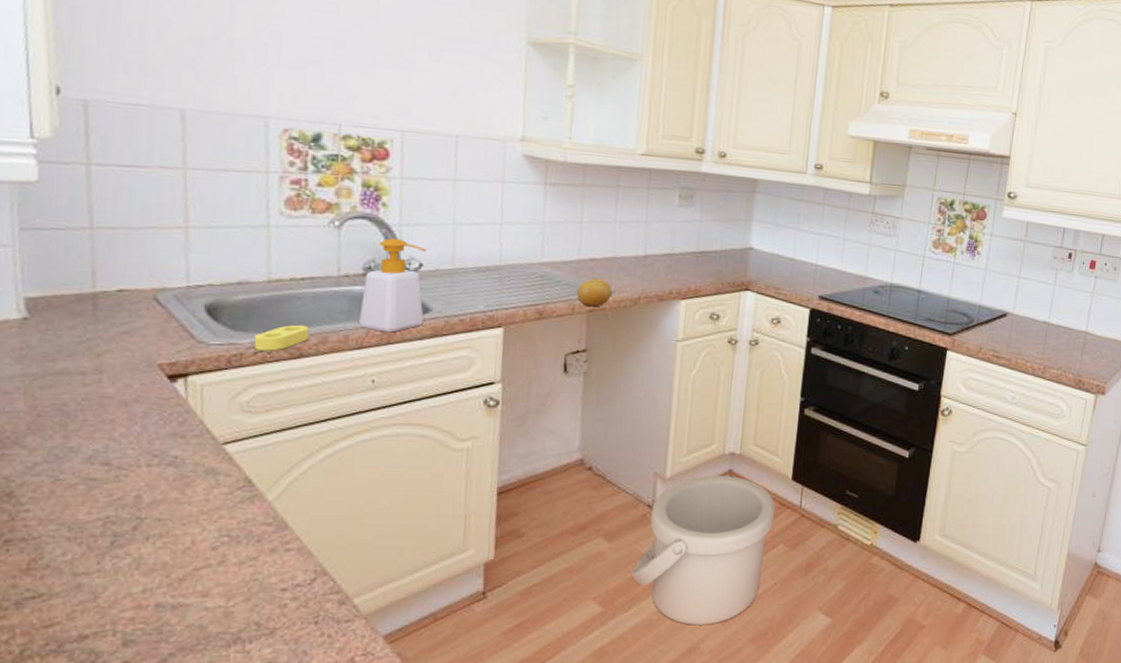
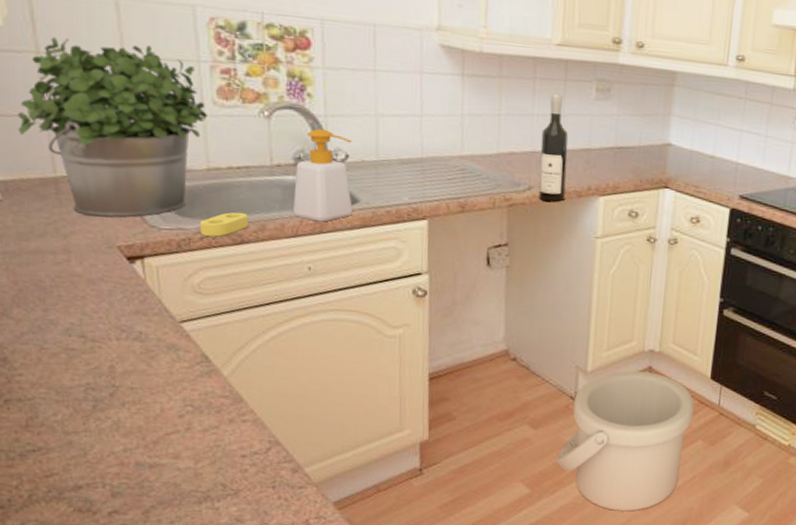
potted plant: none [57,148,272,334] -> present [18,36,207,218]
fruit: present [577,278,612,307] -> none [497,172,531,202]
bottle: none [619,199,651,308] -> present [539,92,569,203]

